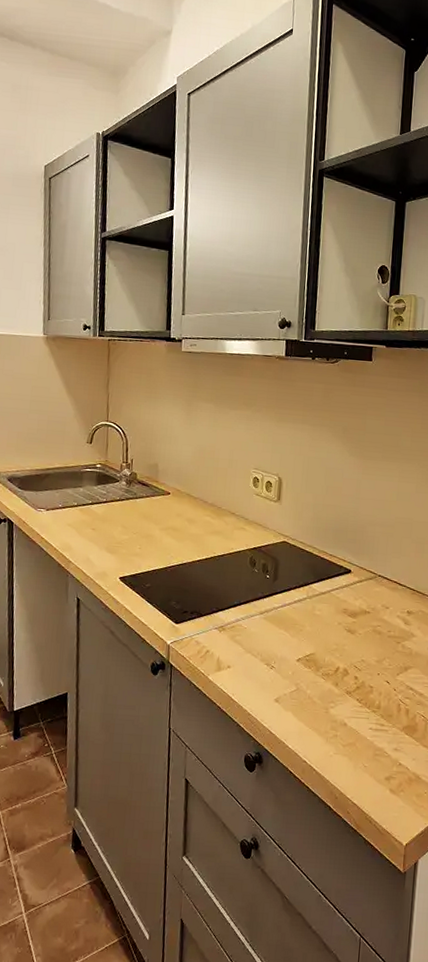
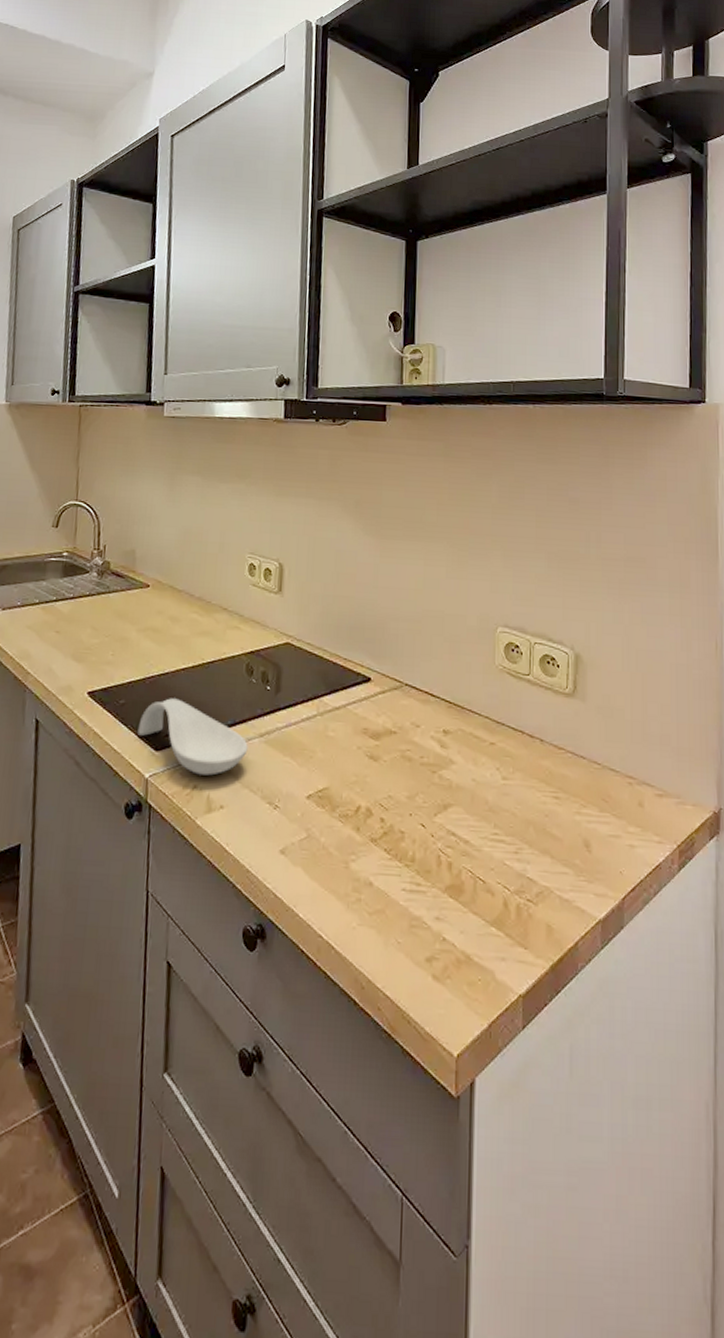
spoon rest: none [161,583,251,643] -> present [138,698,248,776]

